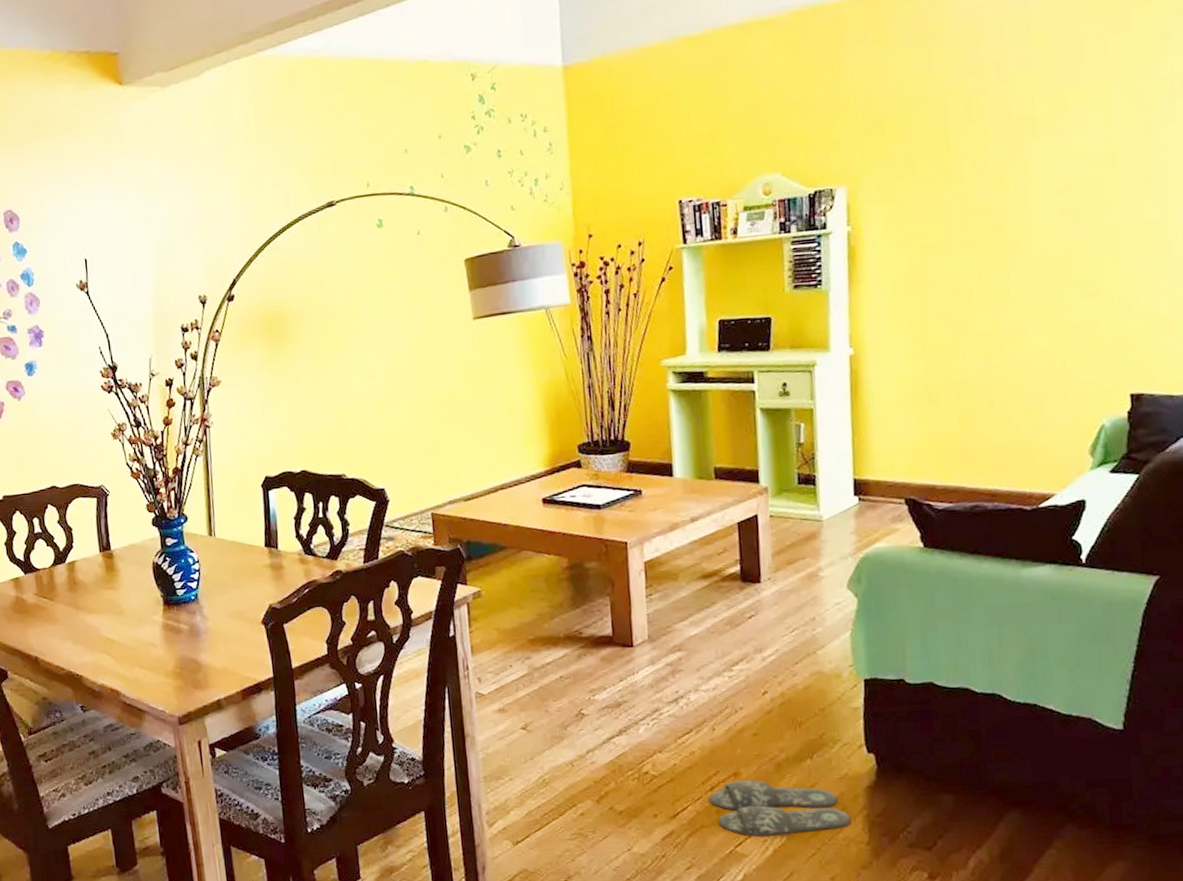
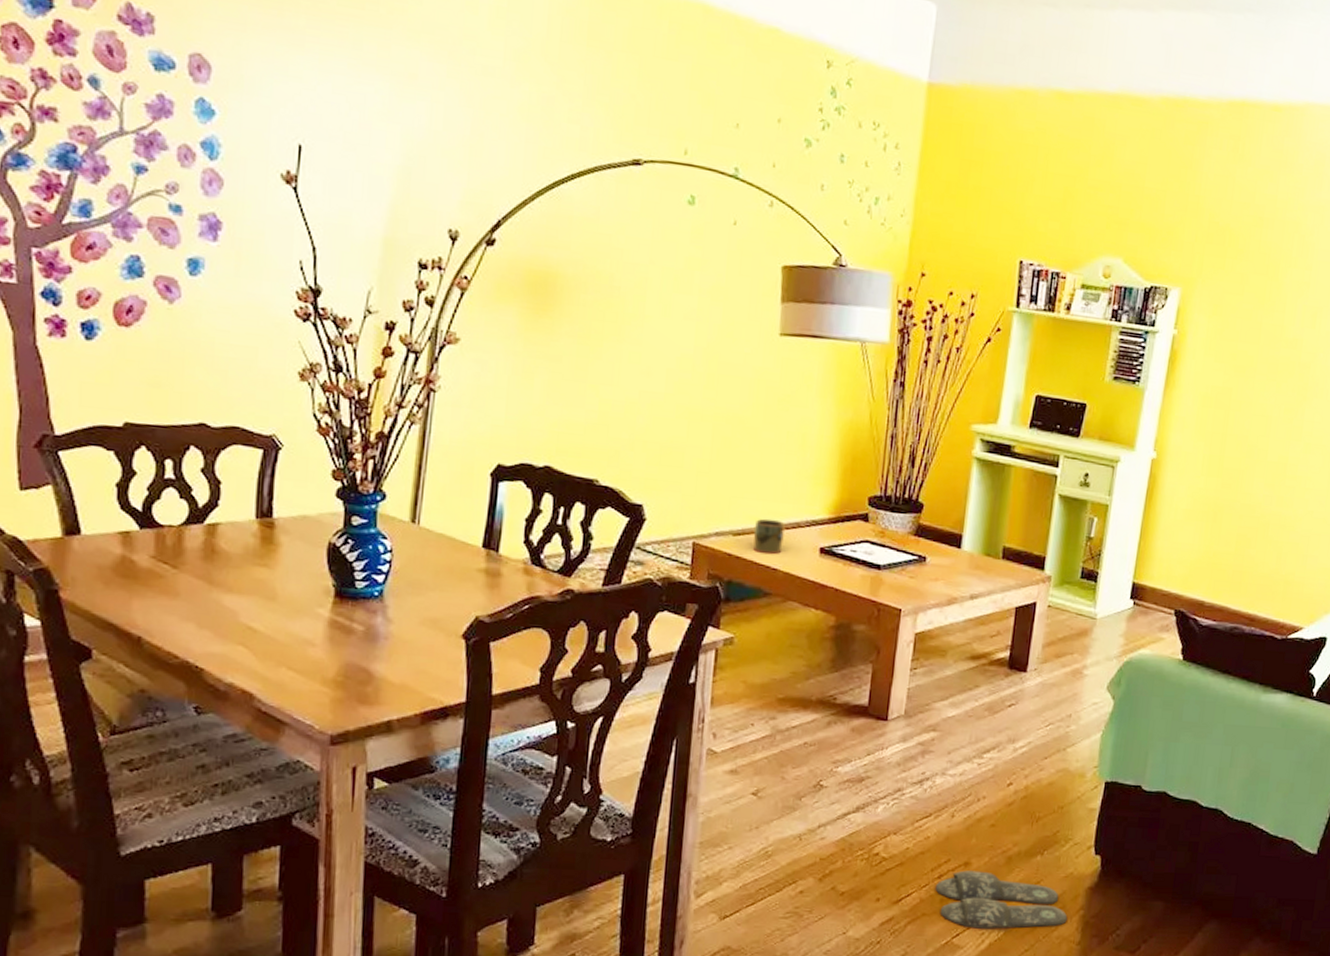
mug: none [481,480,509,513] -> present [752,518,785,555]

